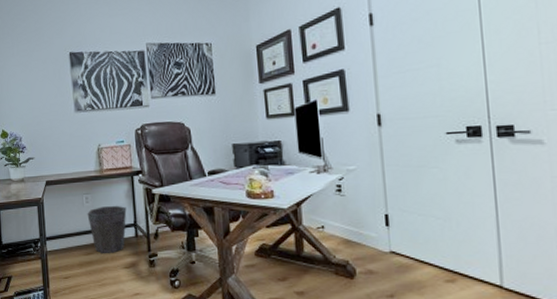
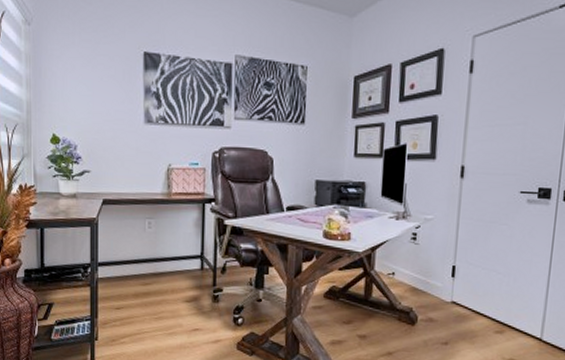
waste bin: present [87,205,127,253] -> none [148,233,194,285]

